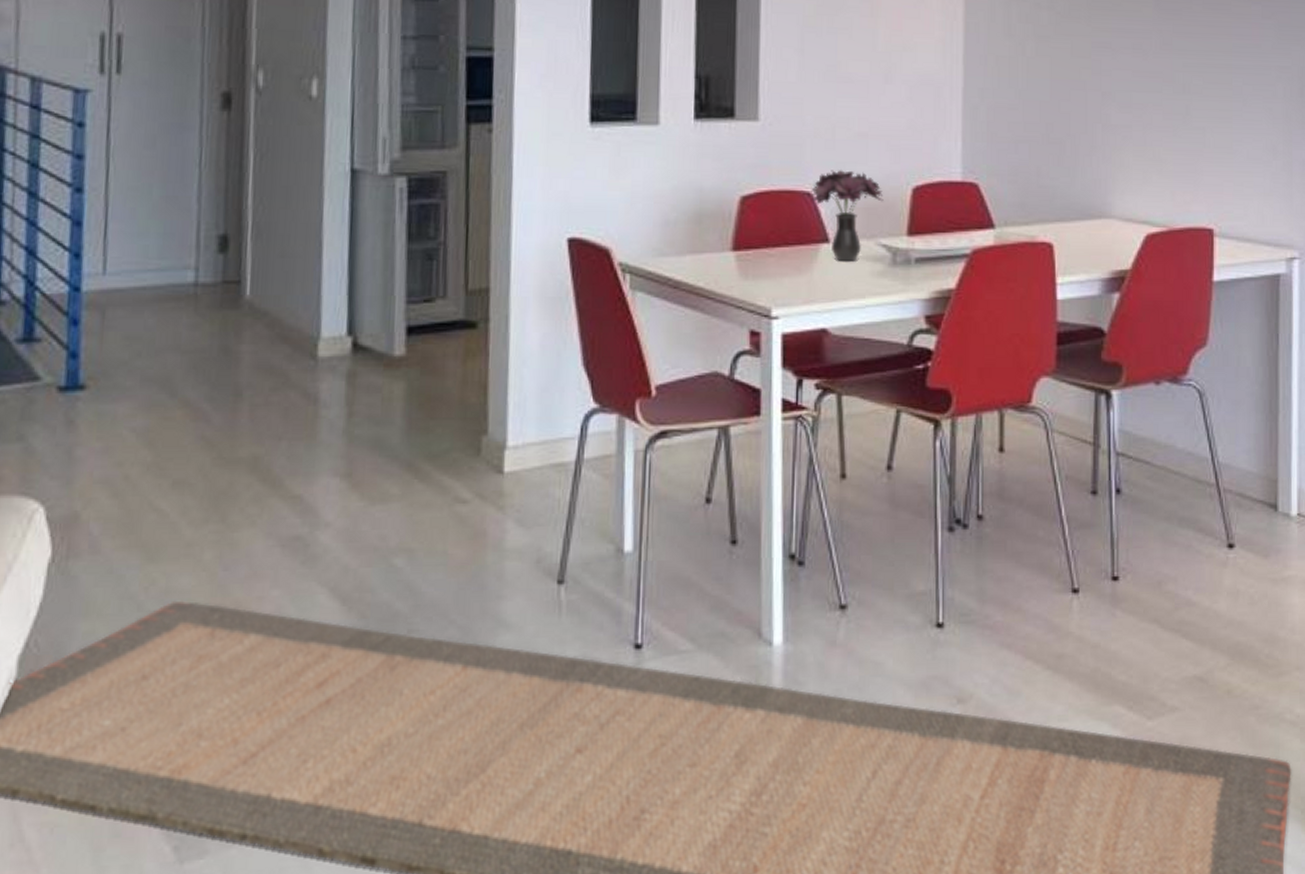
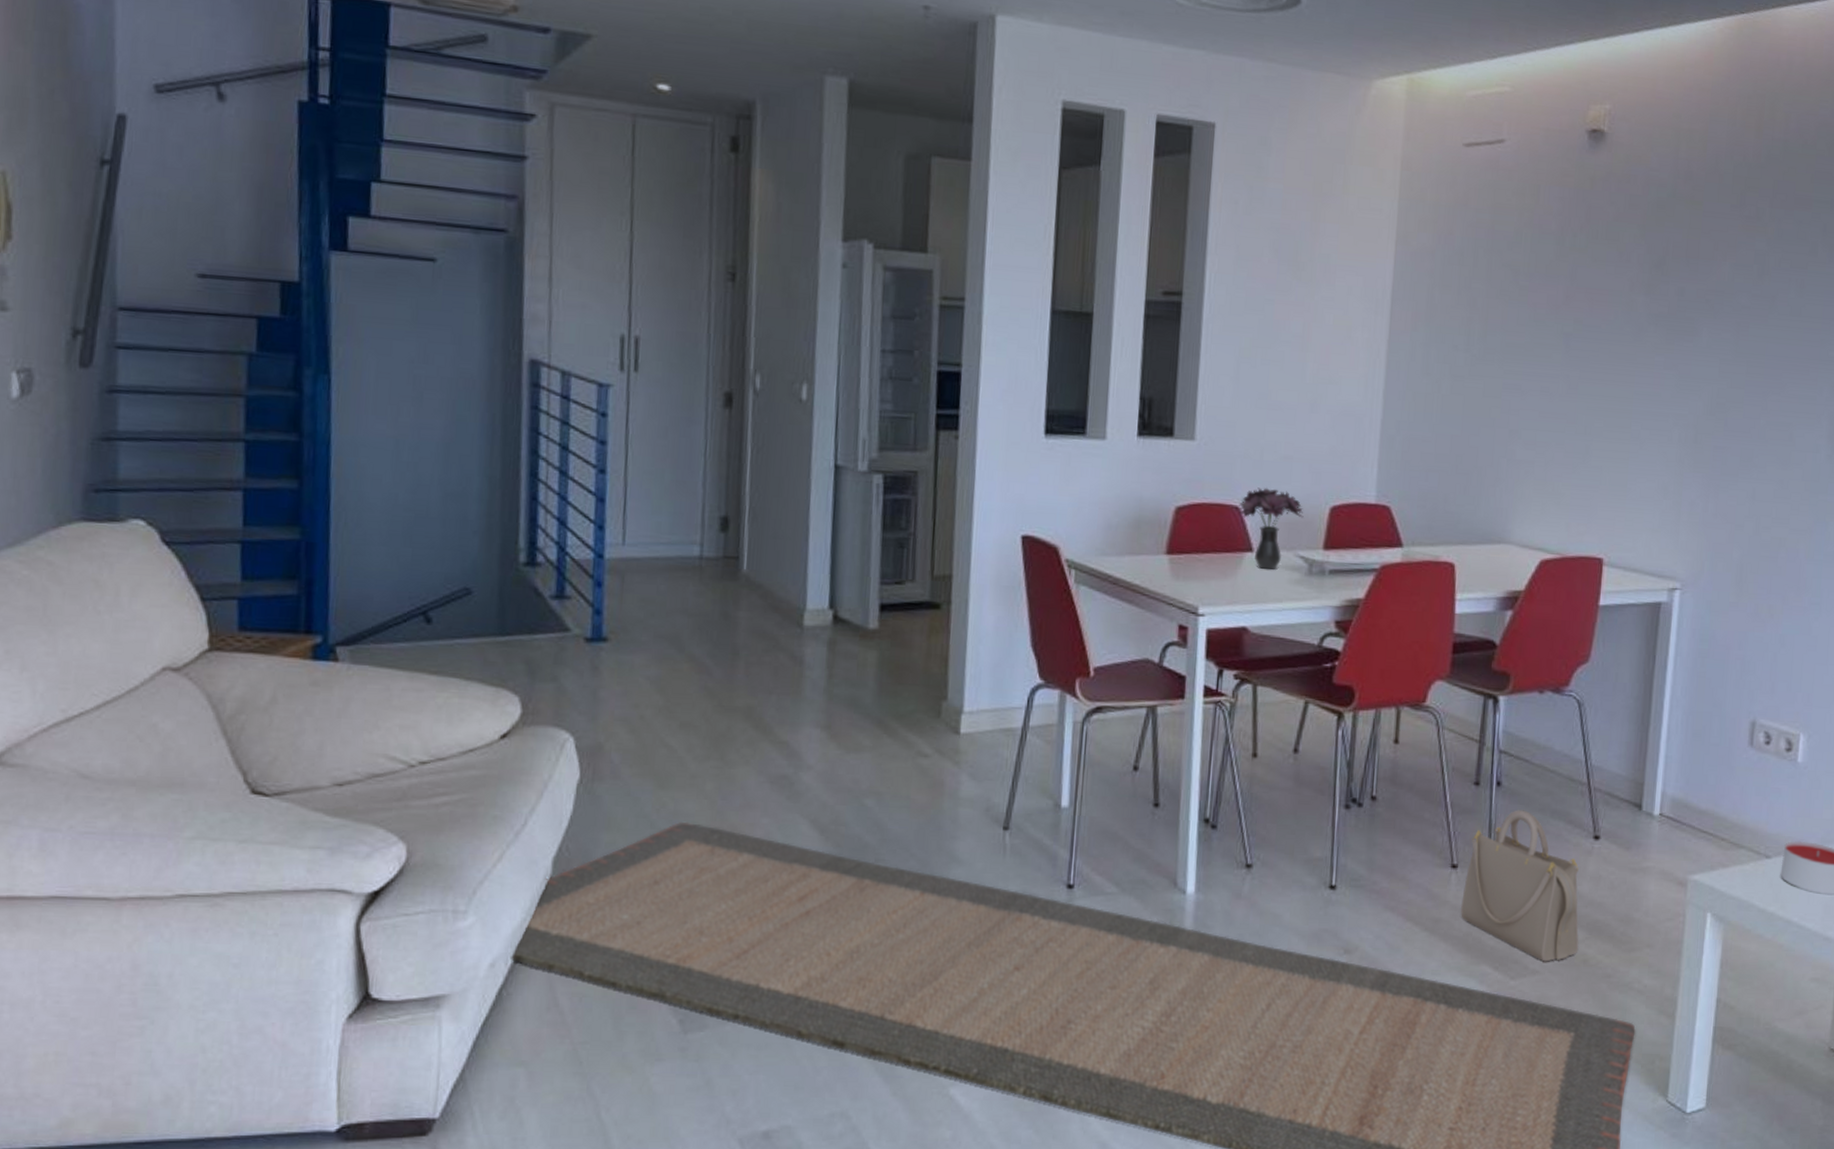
handbag: none [1086,520,1221,696] -> present [1461,810,1579,962]

